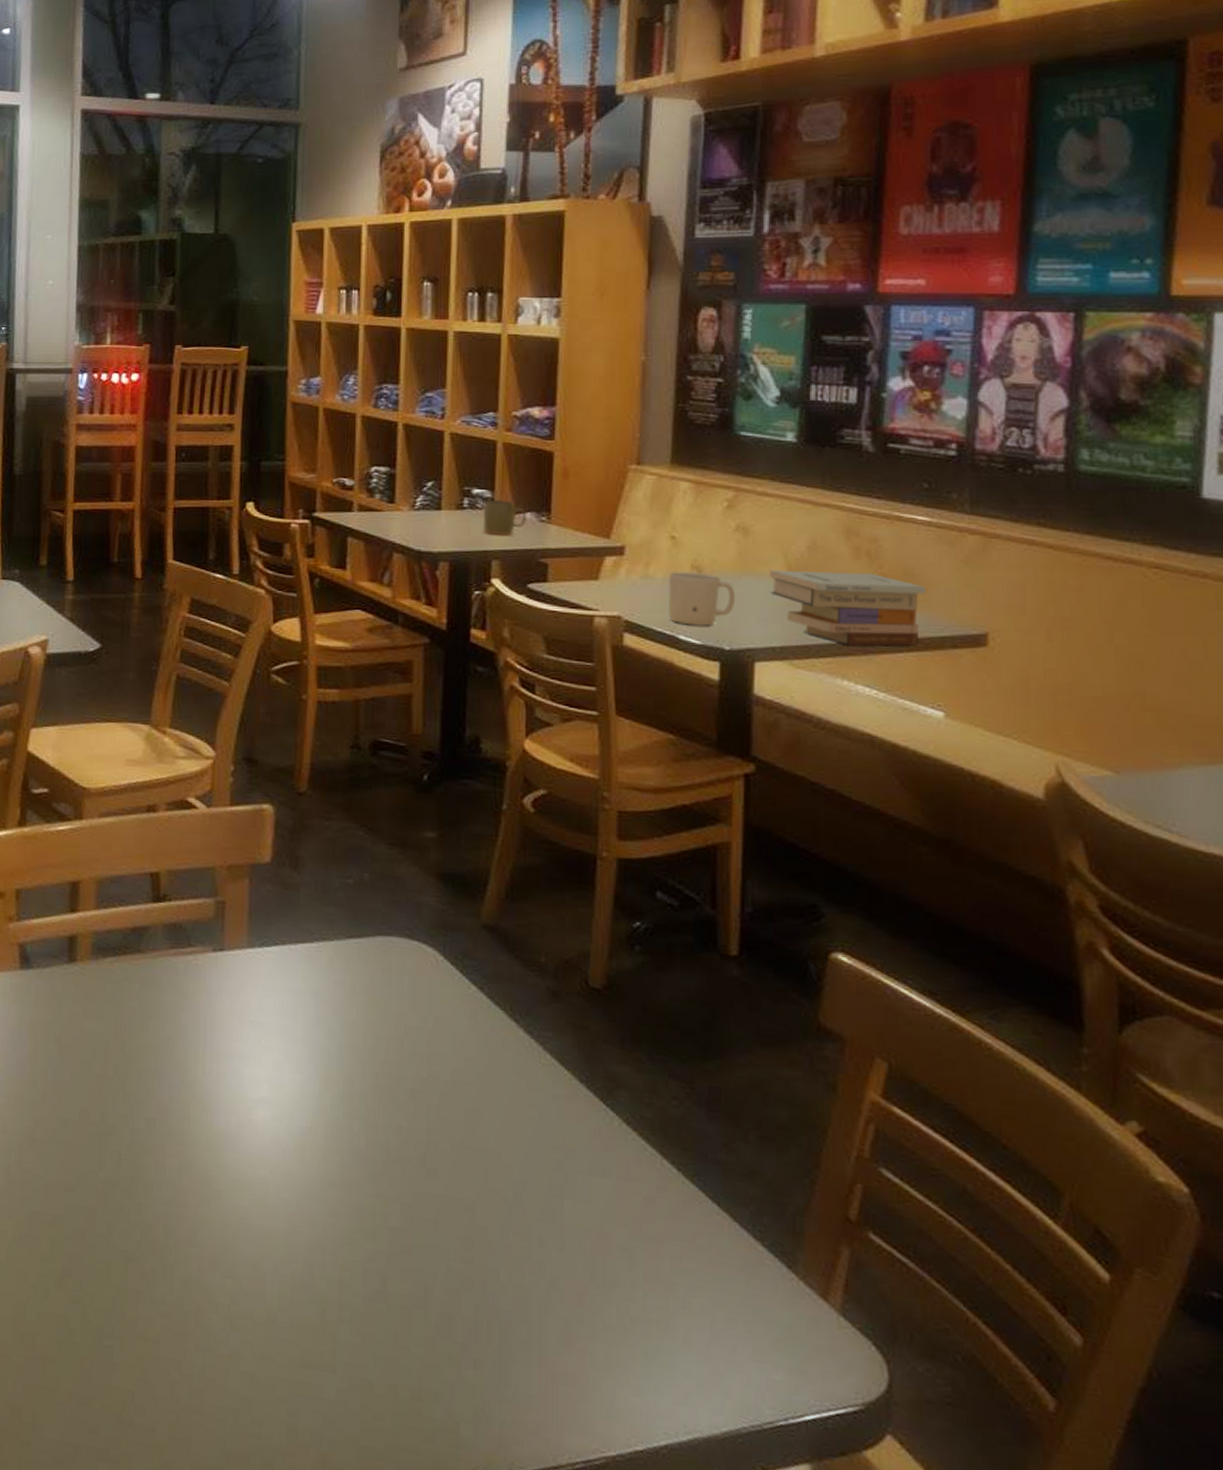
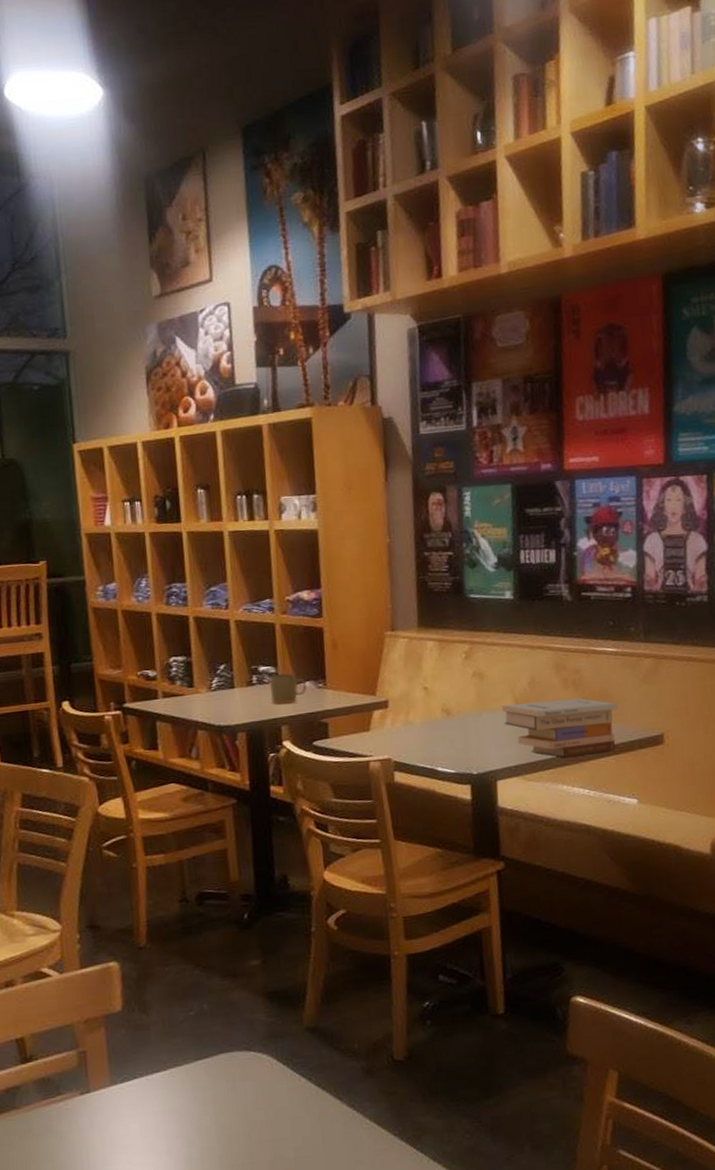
mug: present [669,572,736,626] -> none [425,714,478,759]

